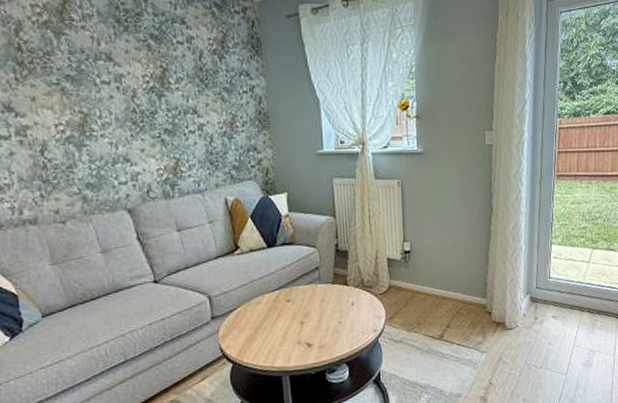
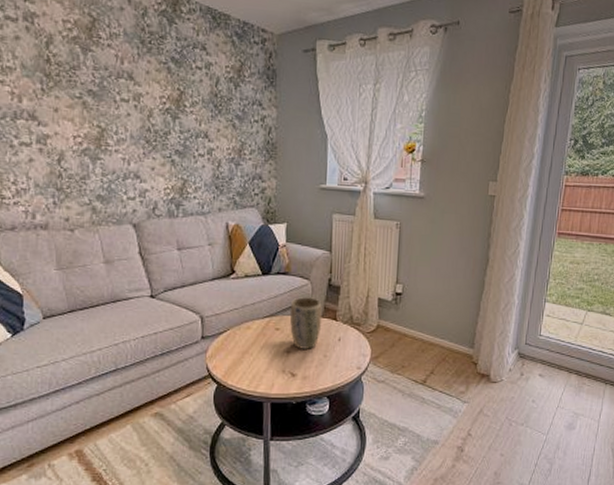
plant pot: none [299,265,333,318] -> present [289,297,322,349]

